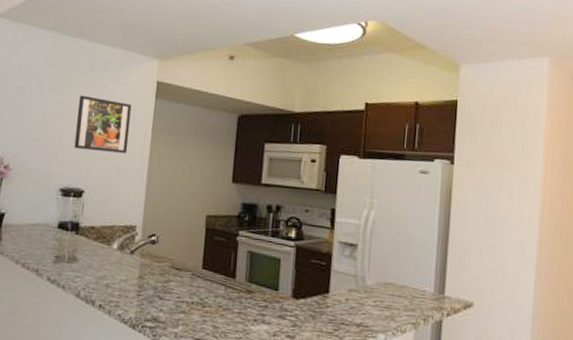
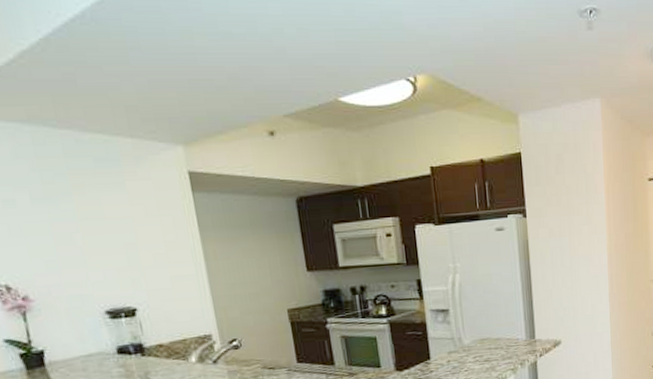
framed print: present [74,95,132,153] -> none [92,200,176,264]

